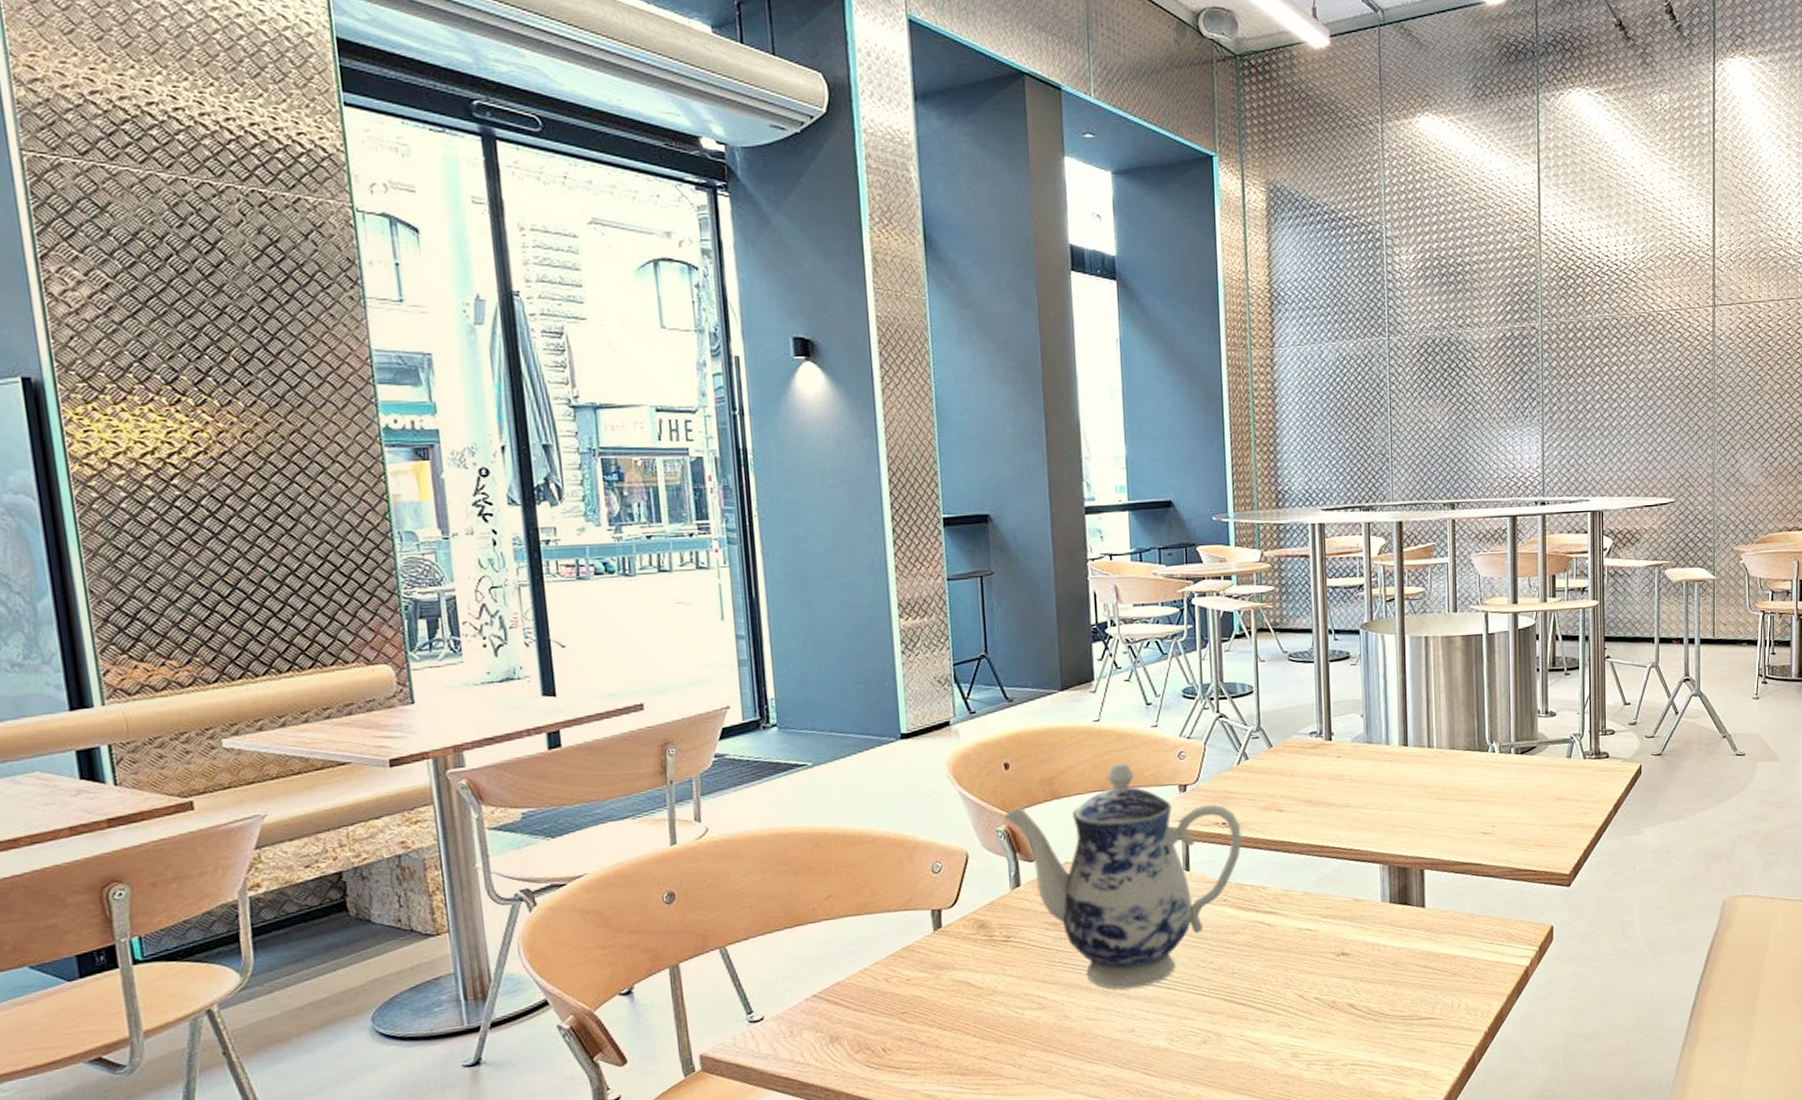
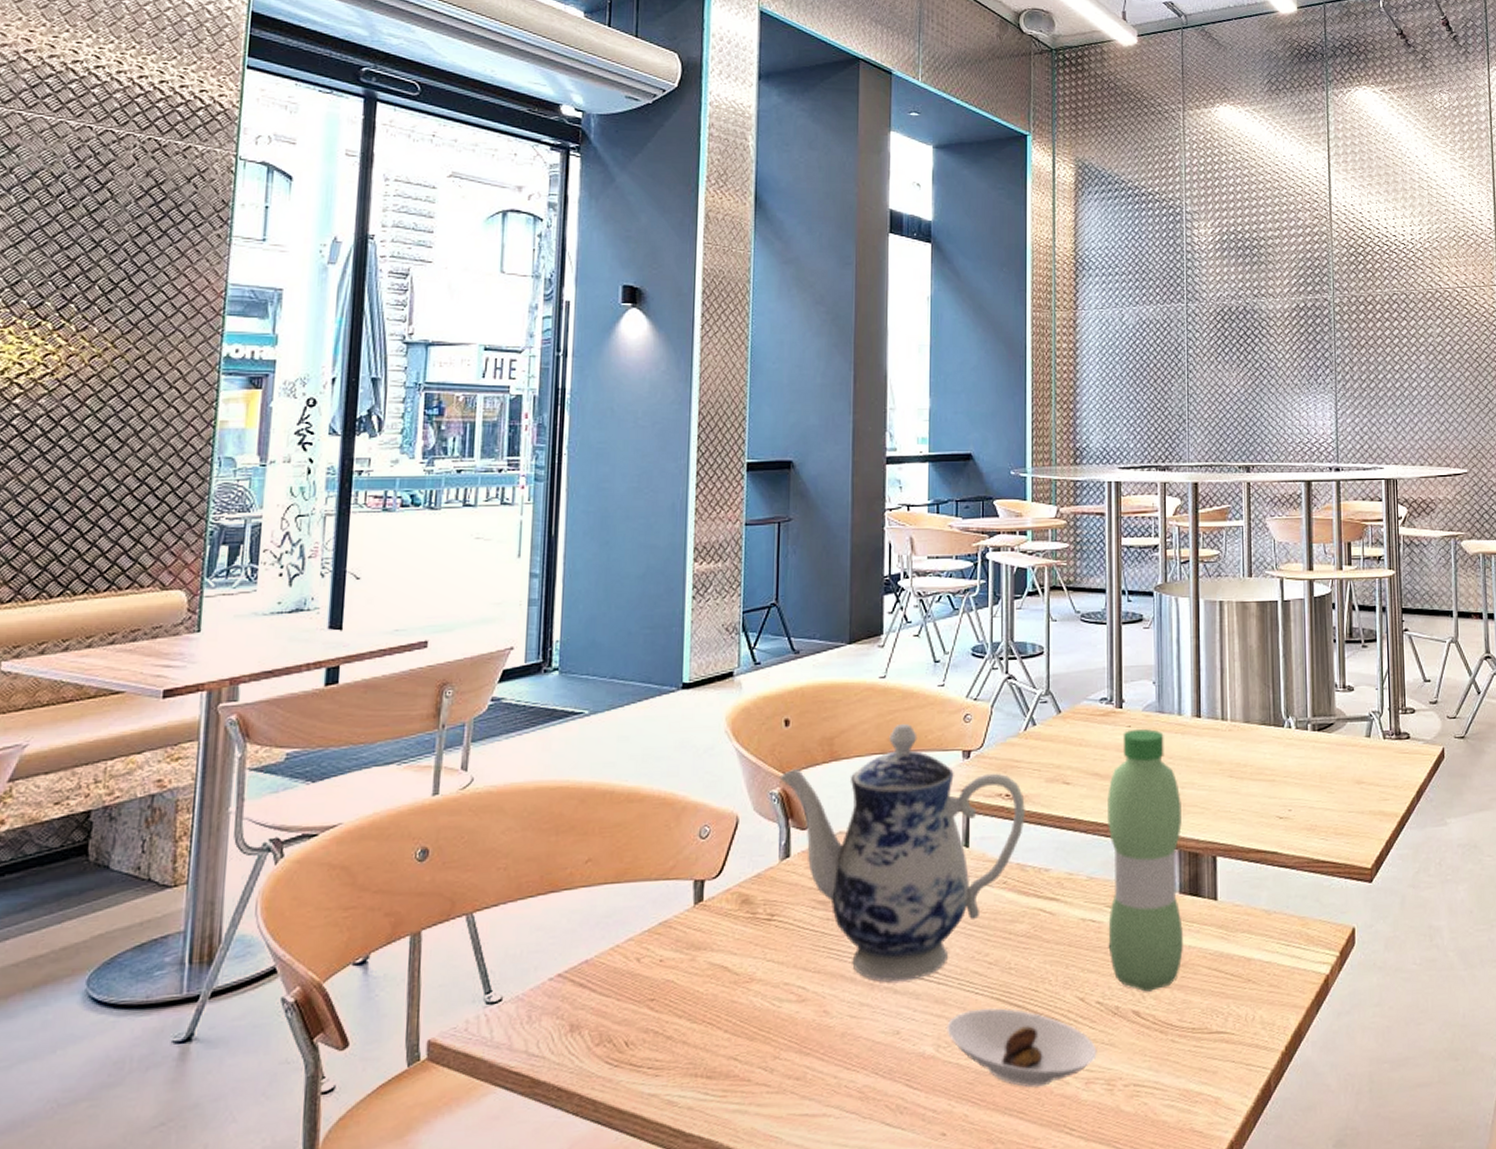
saucer: none [1178,1006,1317,1071] -> present [947,1008,1097,1088]
water bottle: none [1319,758,1394,988] -> present [1106,728,1183,992]

